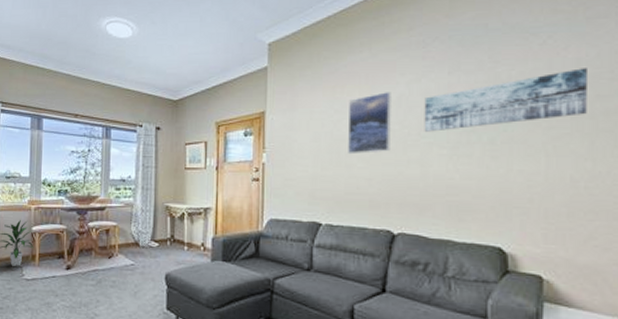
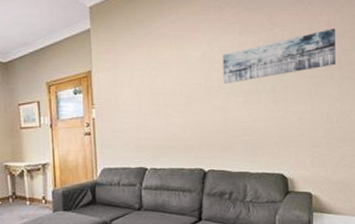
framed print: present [348,92,391,155] -> none [163,50,198,106]

